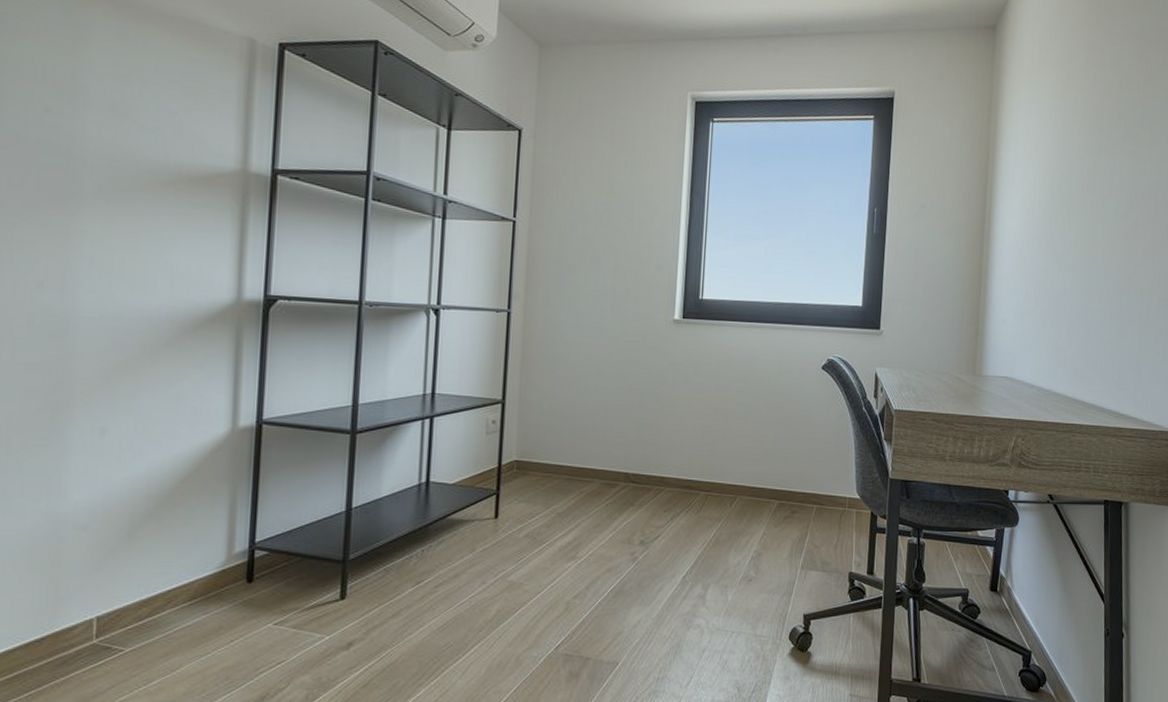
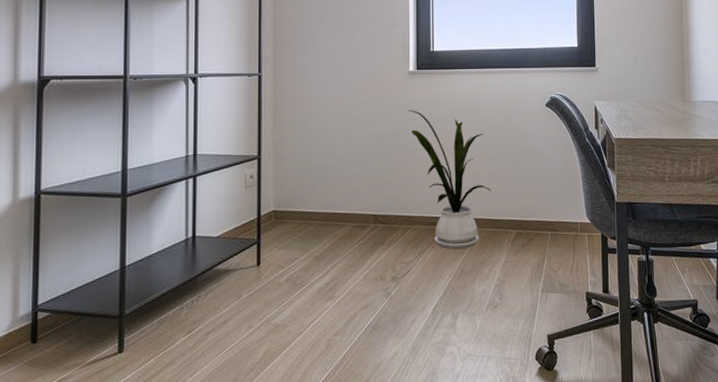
house plant: none [669,361,755,516] -> present [407,109,492,249]

